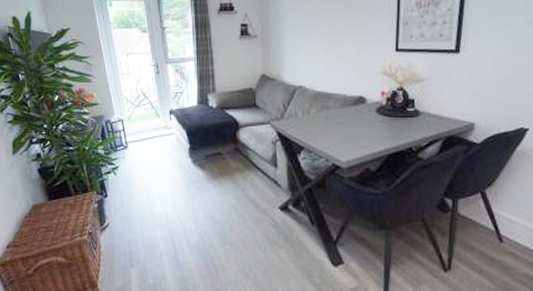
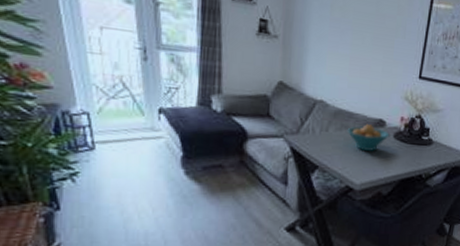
fruit bowl: none [328,103,372,128] -> present [347,124,390,151]

